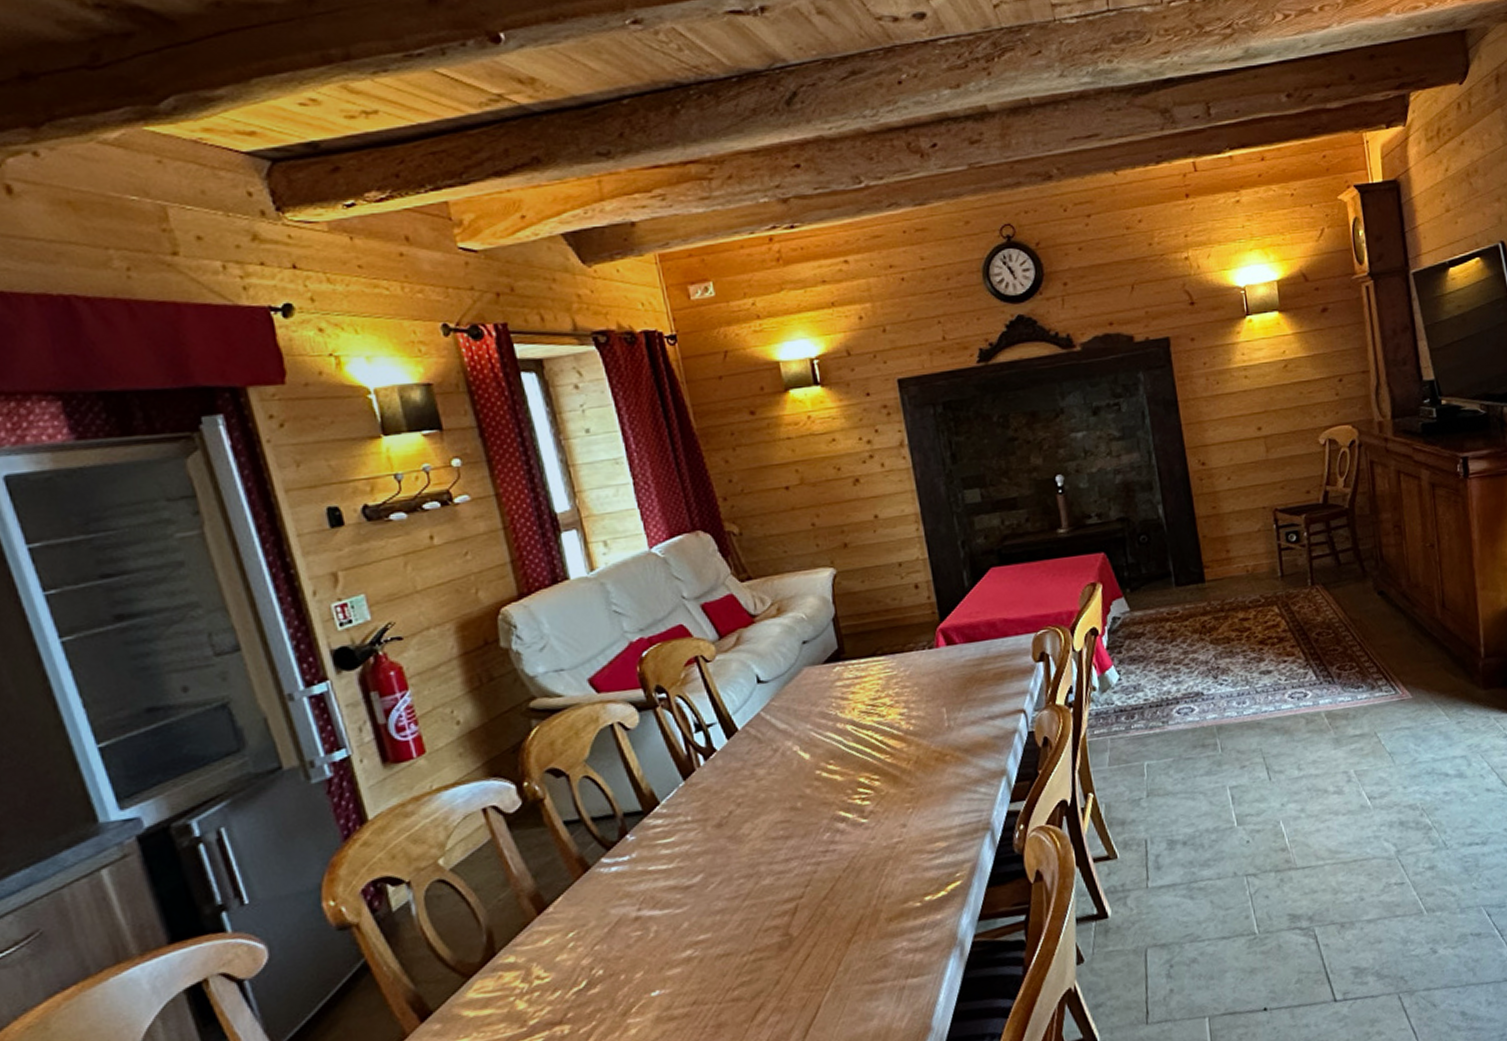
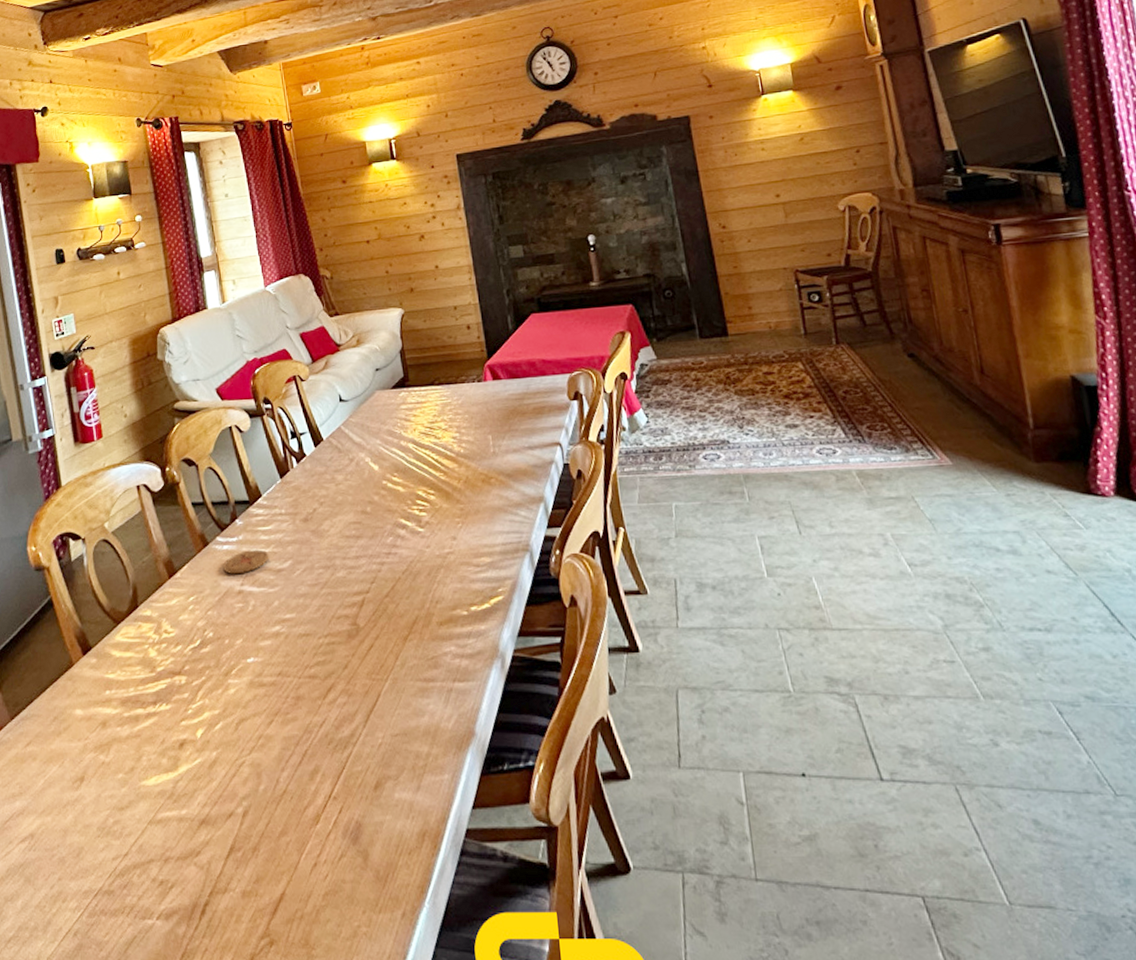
coaster: none [612,865,674,900] -> present [223,549,269,575]

